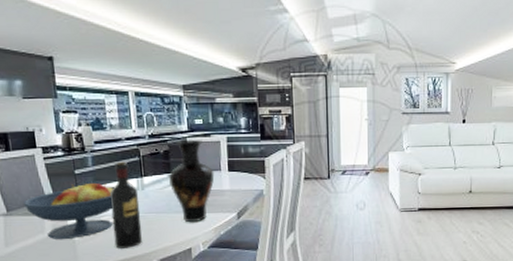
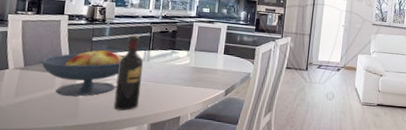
vase: present [169,140,215,223] -> none [172,24,212,95]

